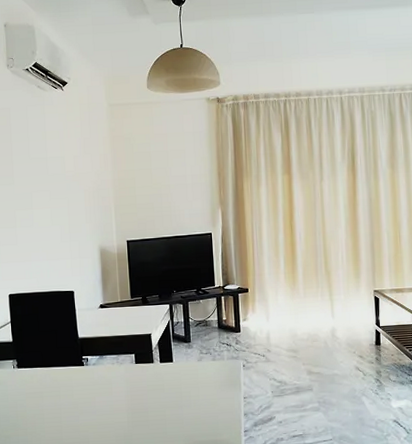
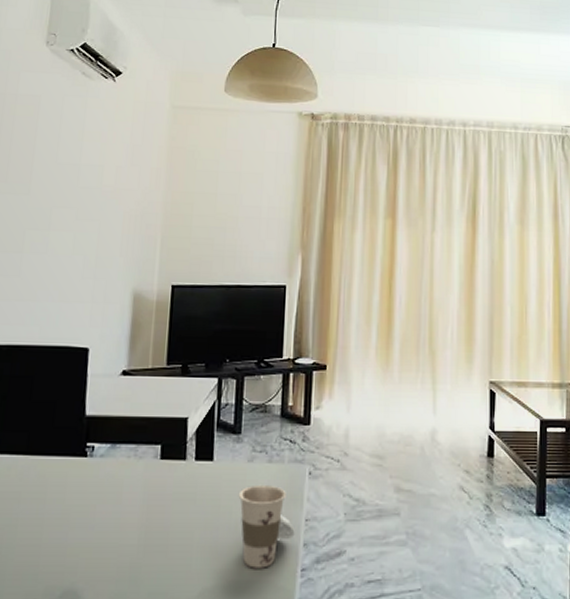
cup: none [193,375,237,432] -> present [238,484,295,568]

